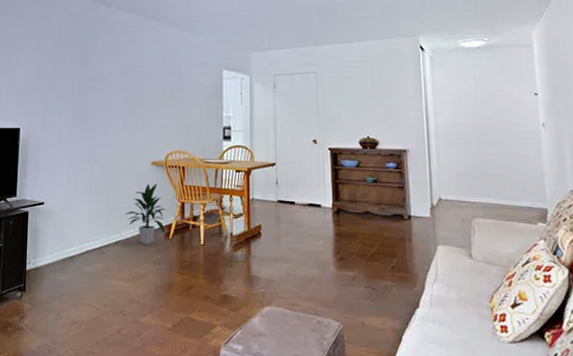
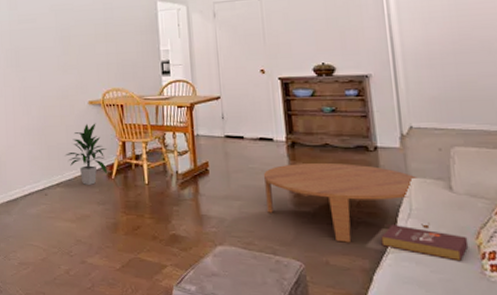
coffee table: none [310,229,452,305] -> present [263,163,430,243]
book: none [410,288,484,323] -> present [381,224,469,262]

